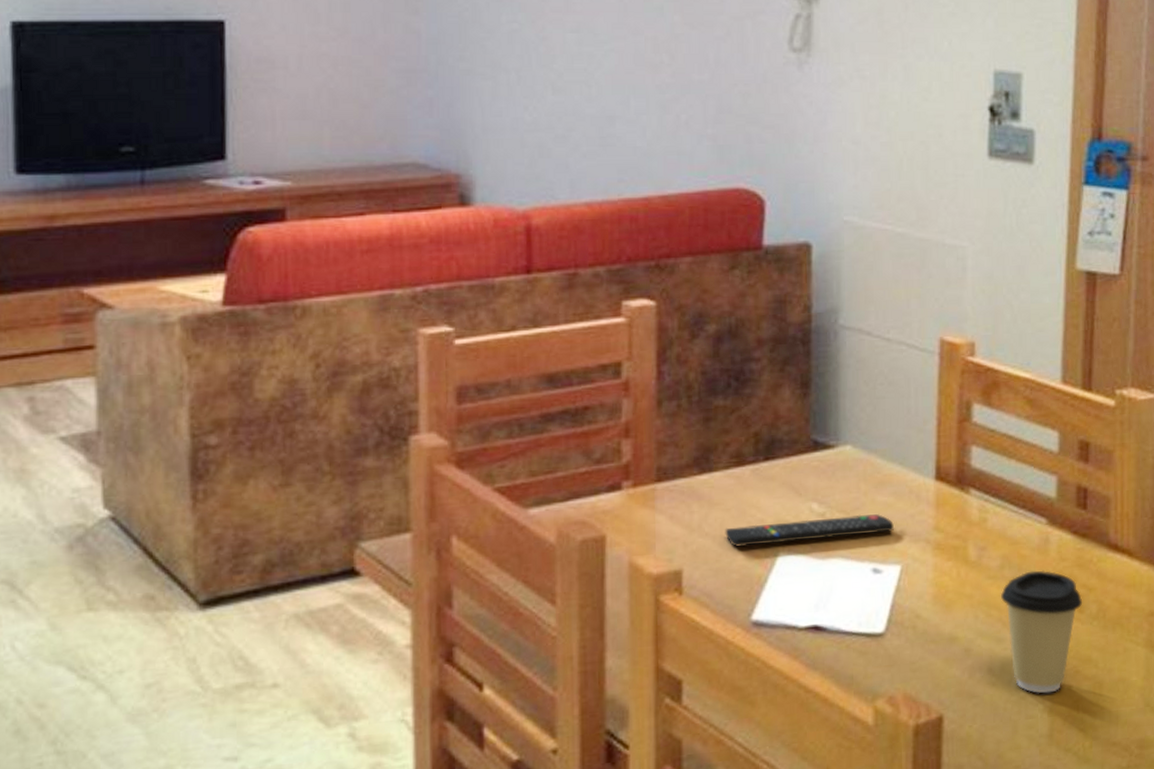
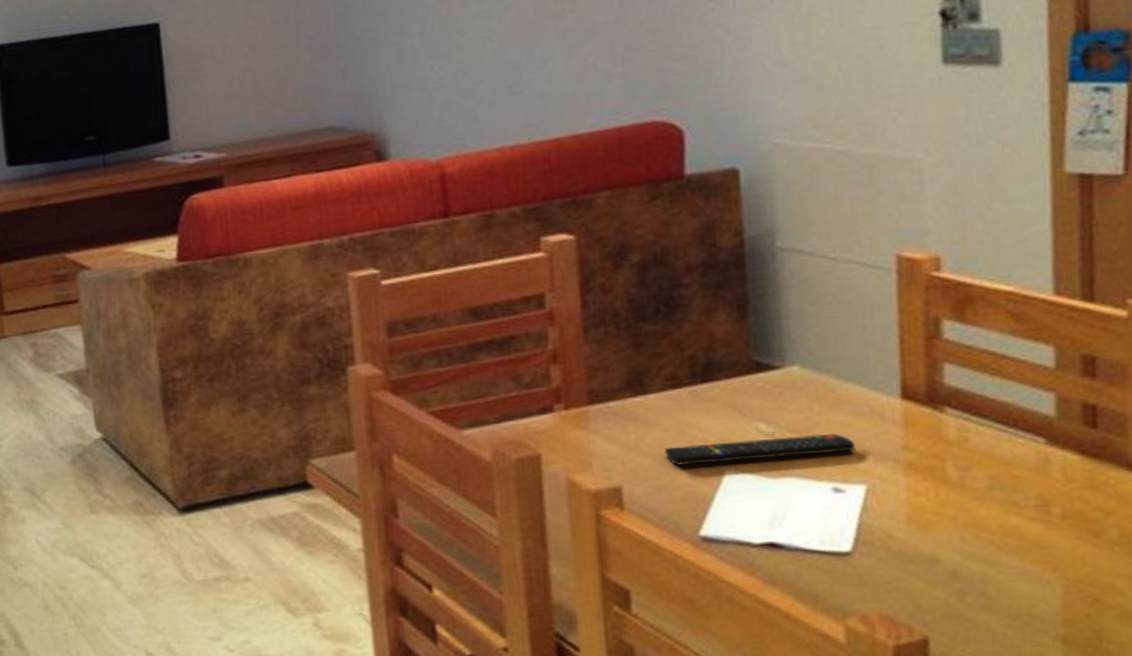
coffee cup: present [1001,570,1083,694] -> none [992,491,1099,621]

